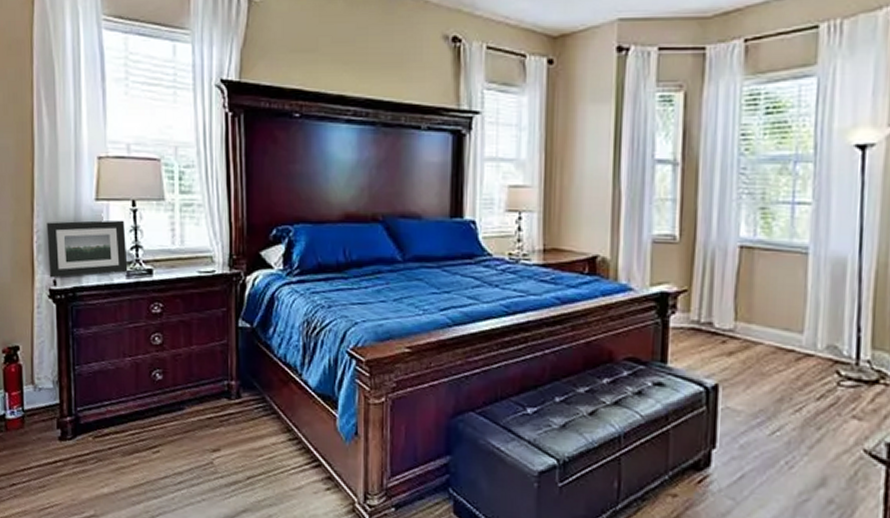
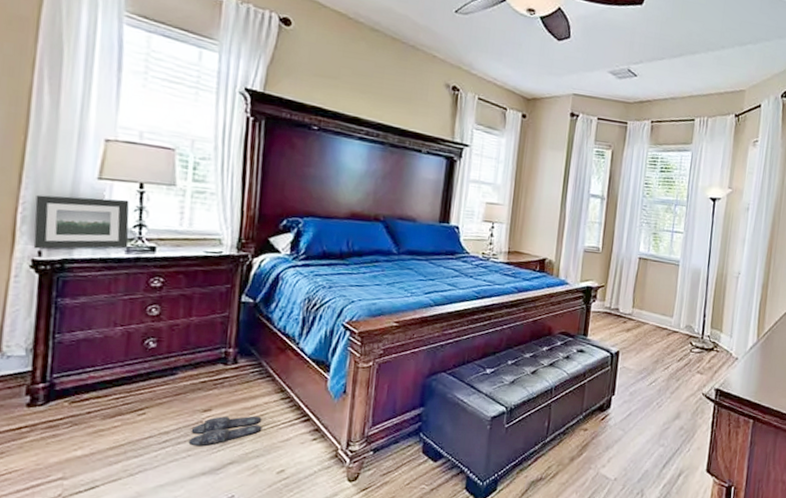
slippers: none [201,457,272,491] -> present [188,416,262,447]

